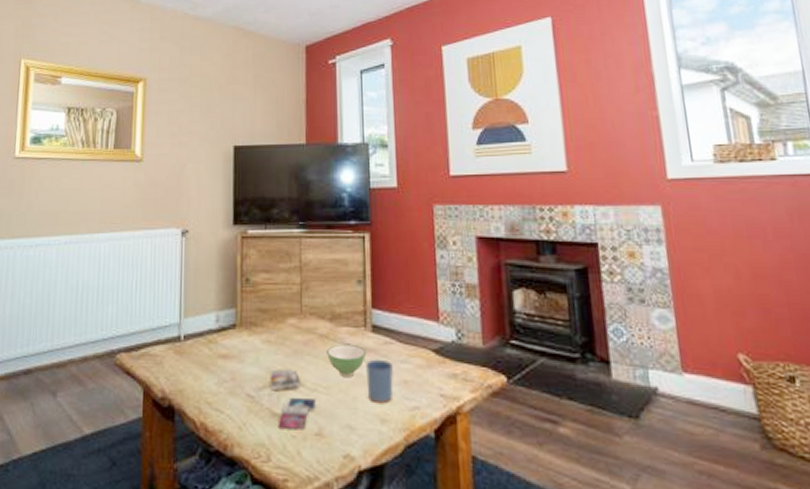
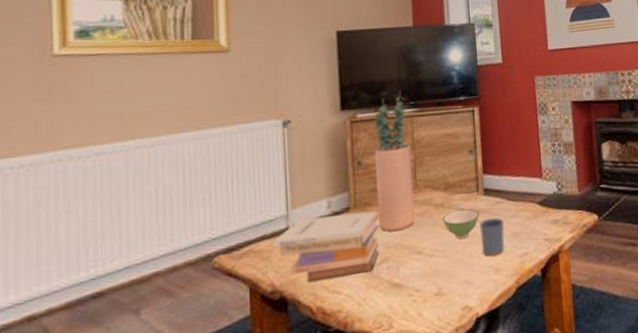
books: none [165,329,262,396] -> present [271,210,379,282]
vase: none [262,209,299,357] -> present [374,90,415,232]
magazine: present [270,368,316,429] -> none [387,240,434,296]

